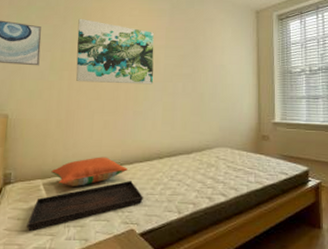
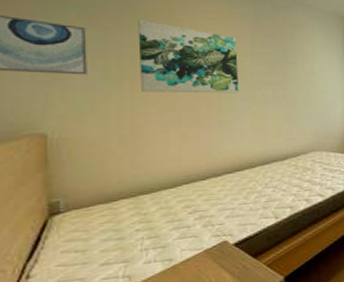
serving tray: present [27,181,143,231] -> none [89,193,235,262]
pillow: present [51,157,127,186] -> none [117,171,215,207]

